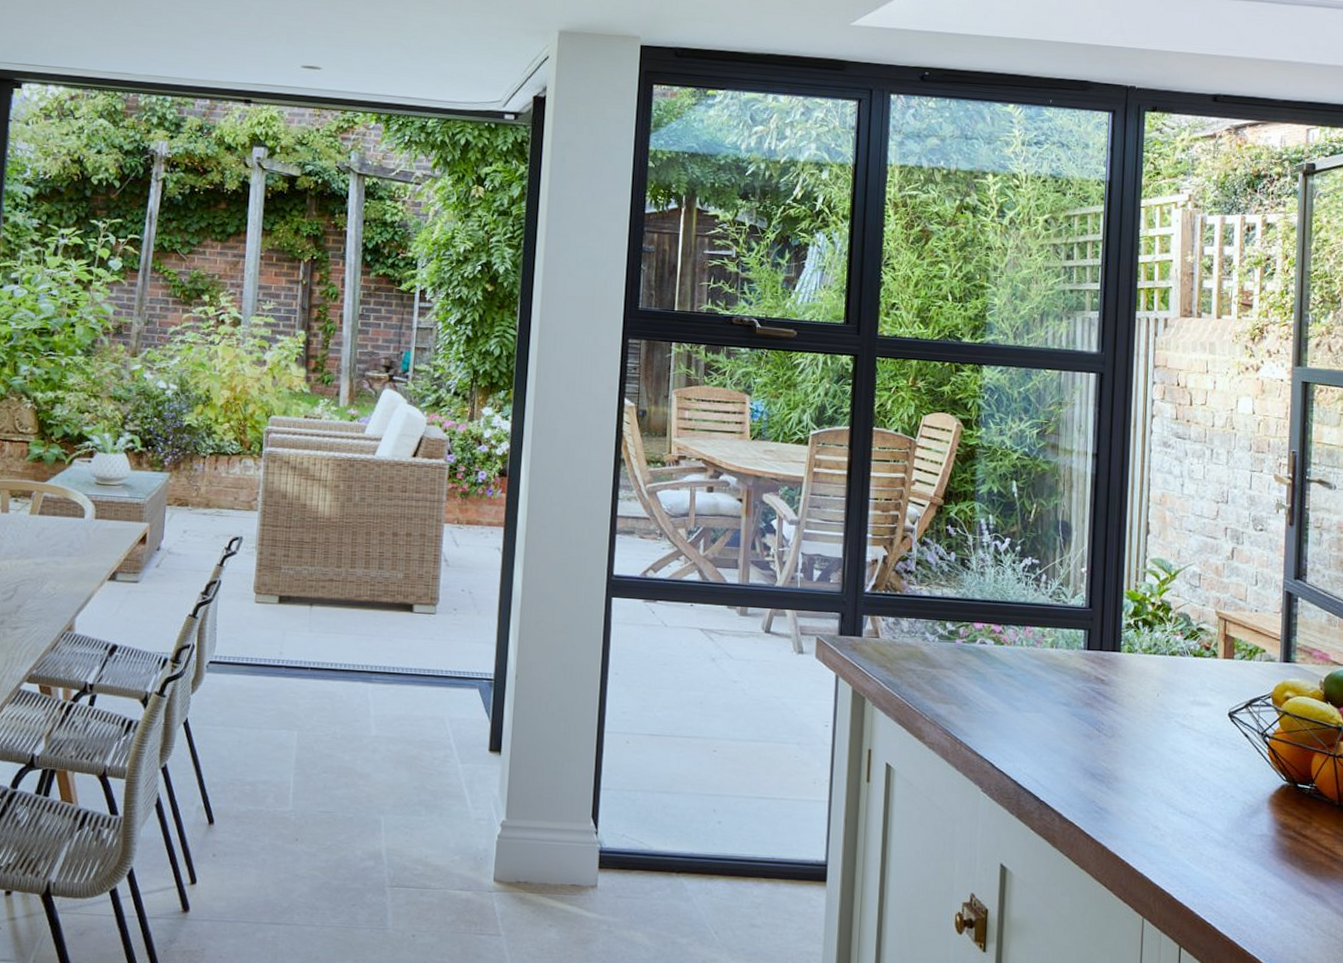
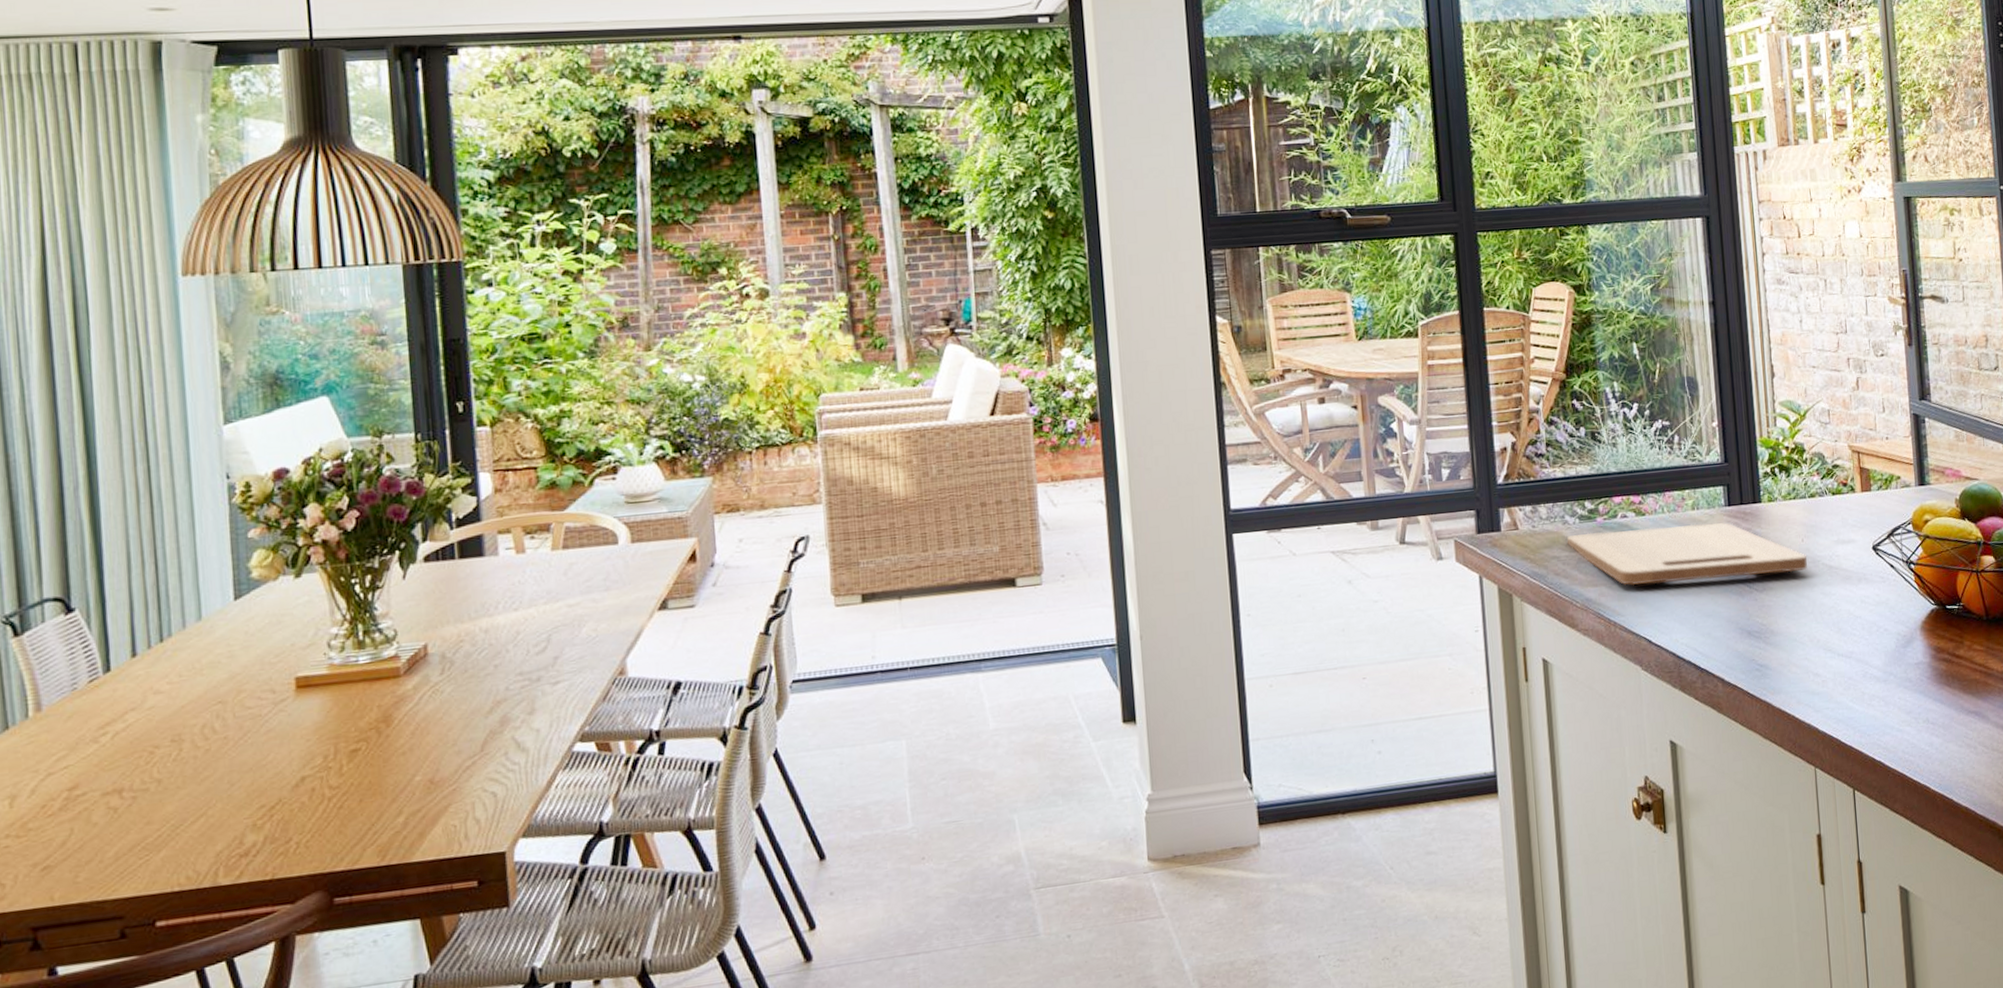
cutting board: none [924,652,1160,724] -> present [1566,522,1807,586]

